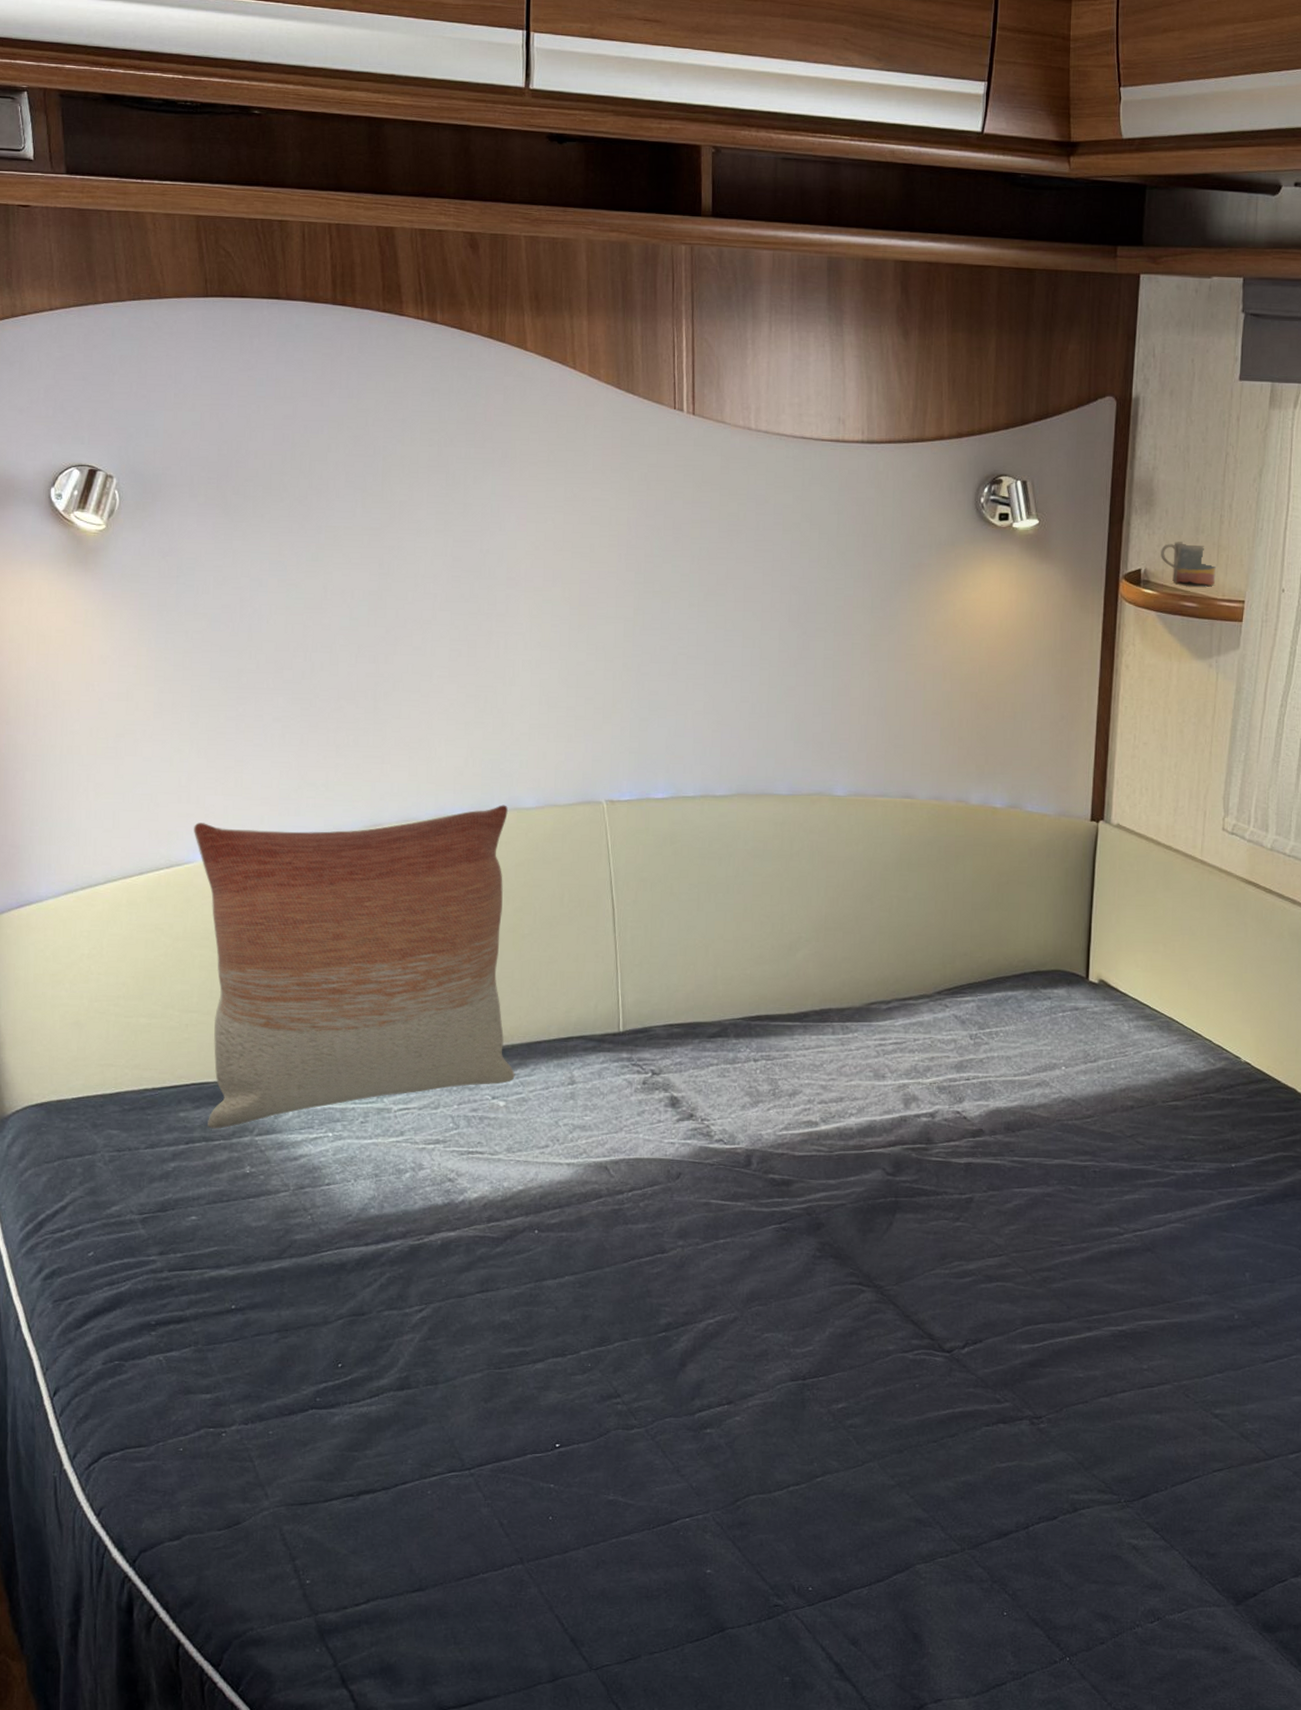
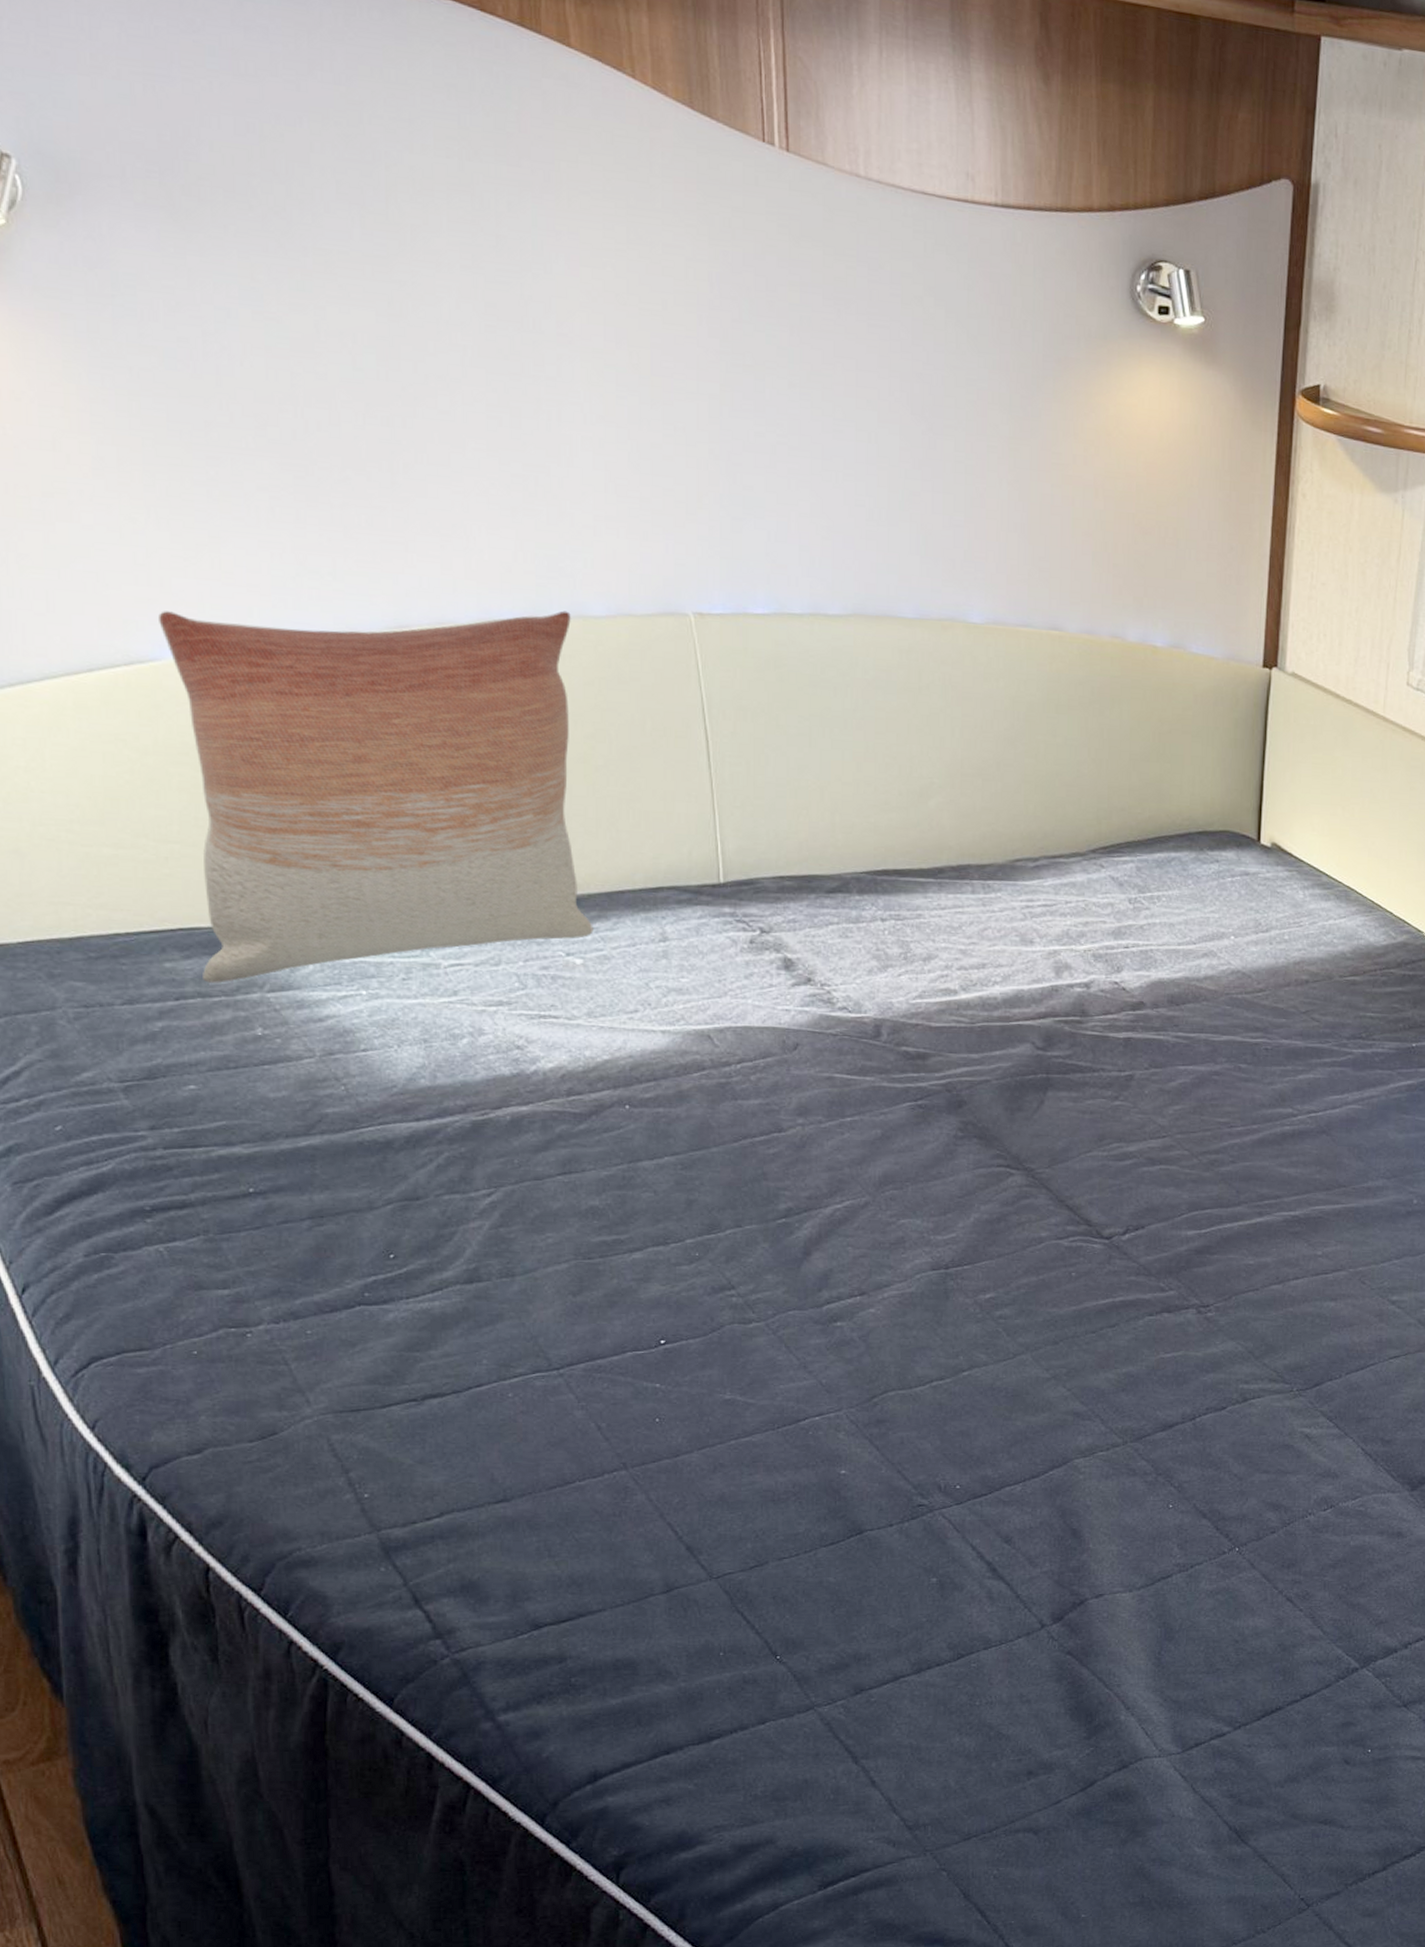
mug: present [1161,541,1217,587] -> none [1342,355,1405,411]

